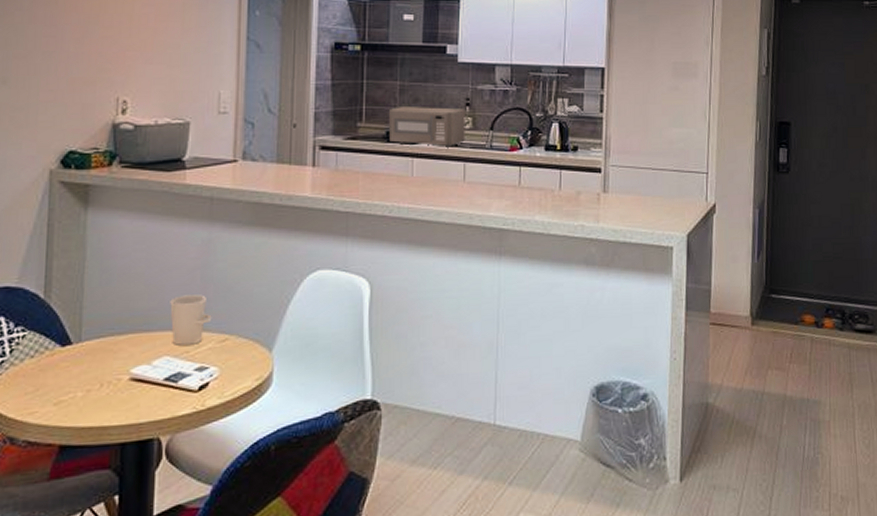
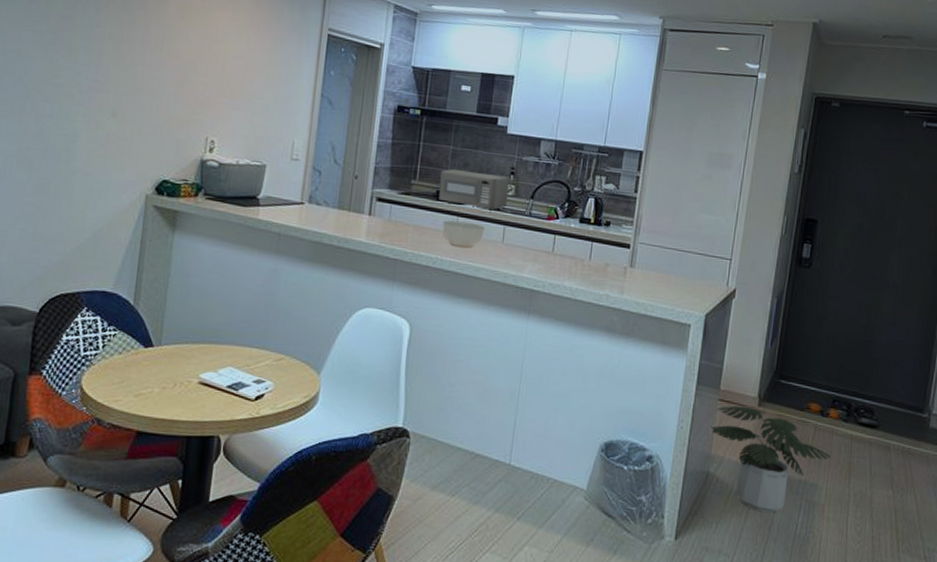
cup: present [170,295,212,347] -> none [236,316,272,361]
bowl: none [397,163,443,192] -> present [442,220,484,249]
potted plant: none [706,327,831,439] -> present [712,405,831,513]

